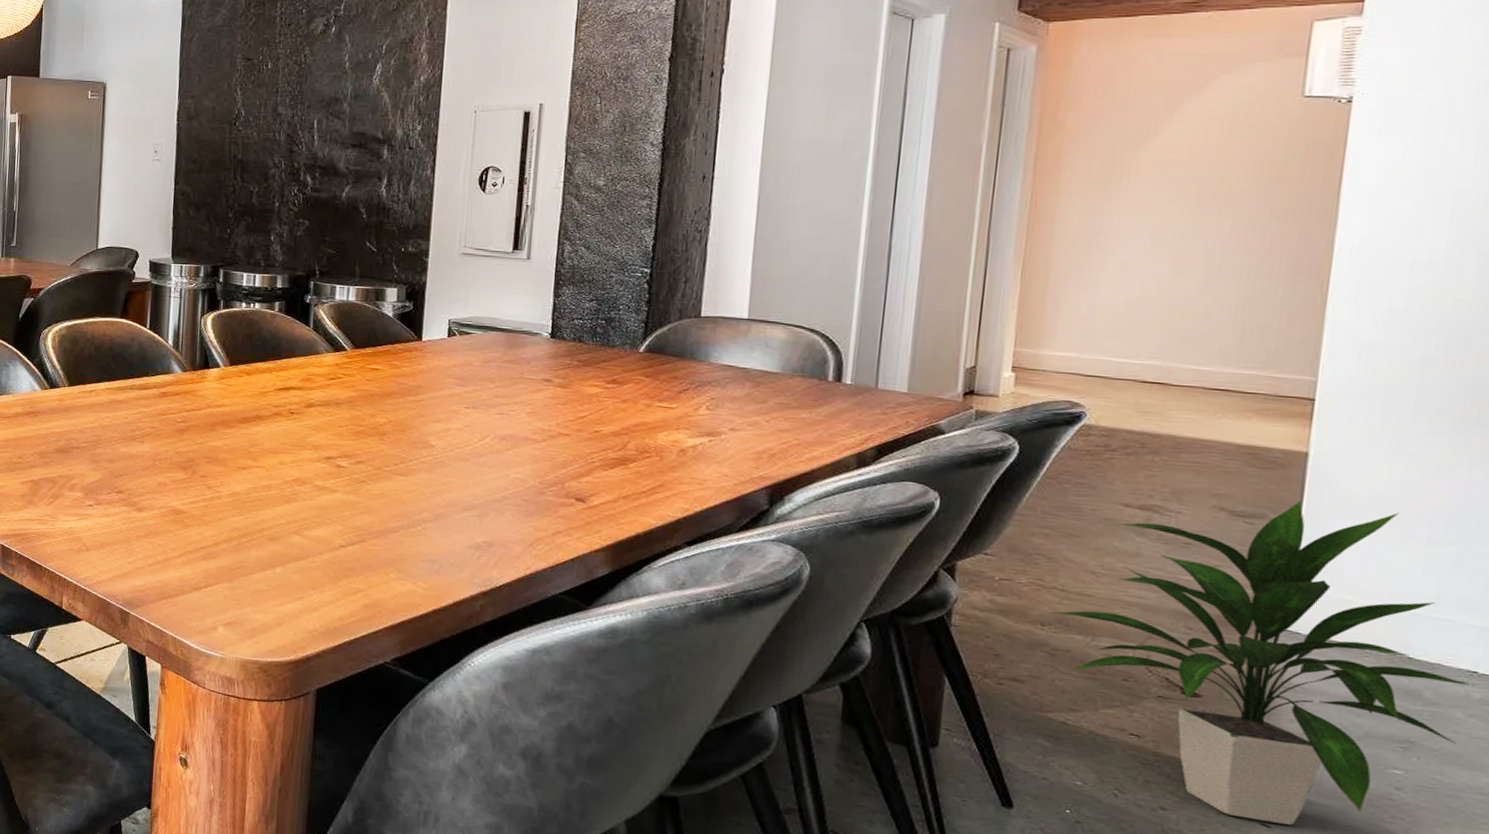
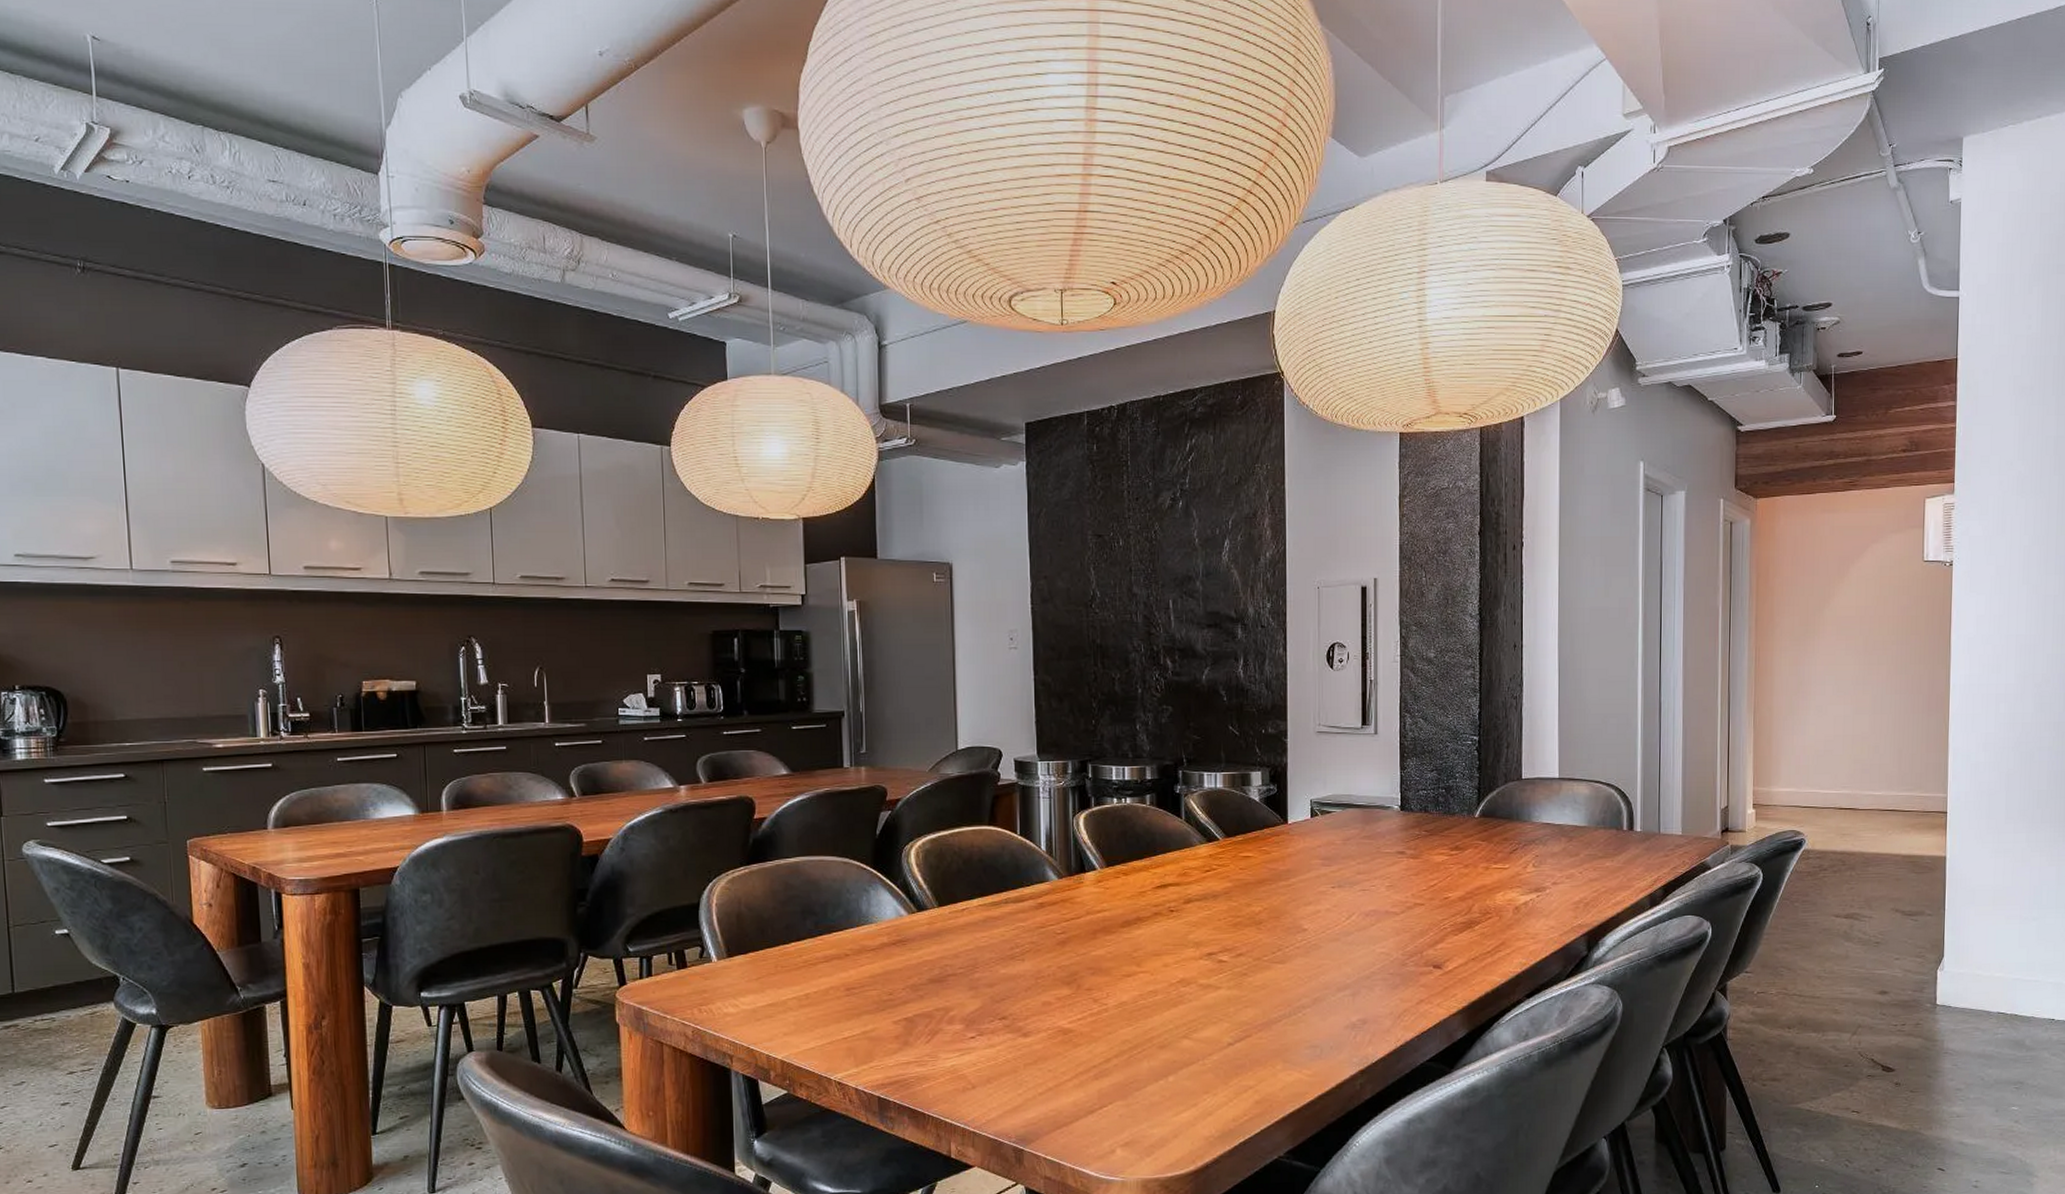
indoor plant: present [1044,500,1478,825] -> none [1789,897,2055,1167]

